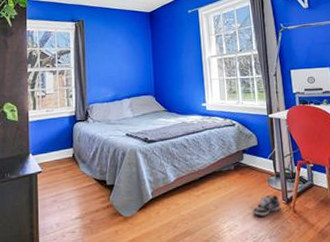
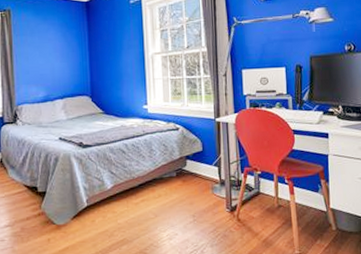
shoe: present [252,195,281,217] -> none [194,203,224,225]

